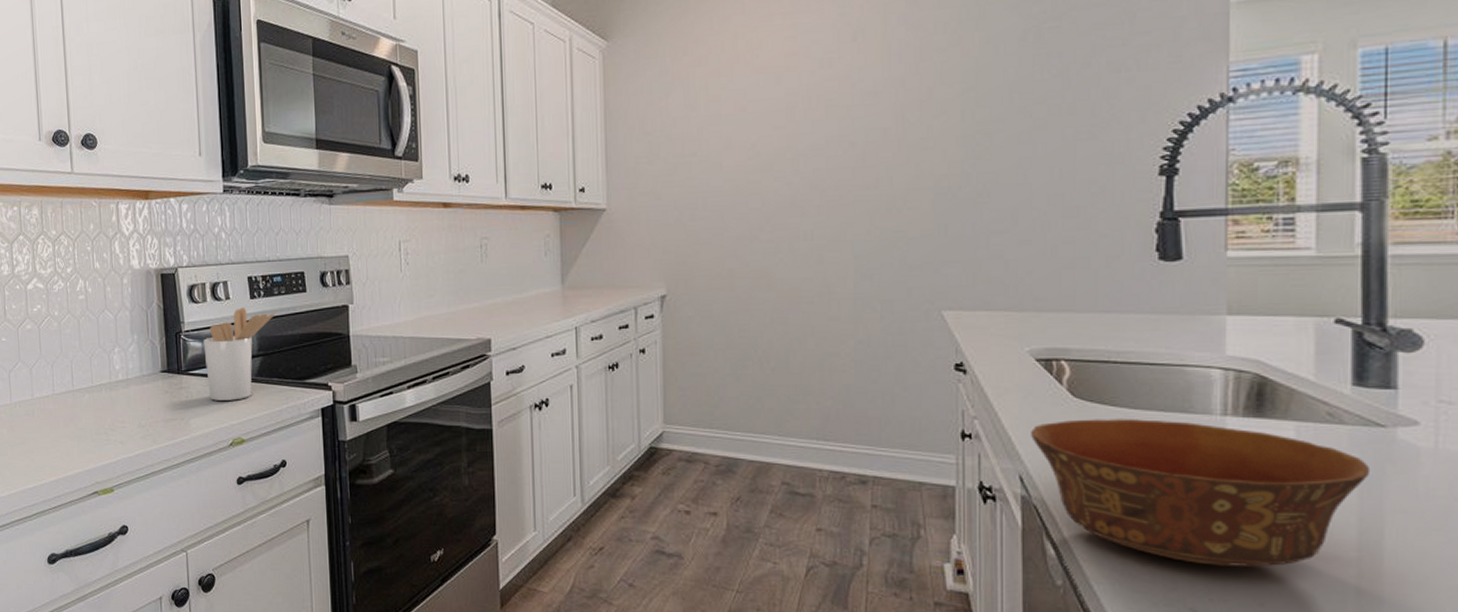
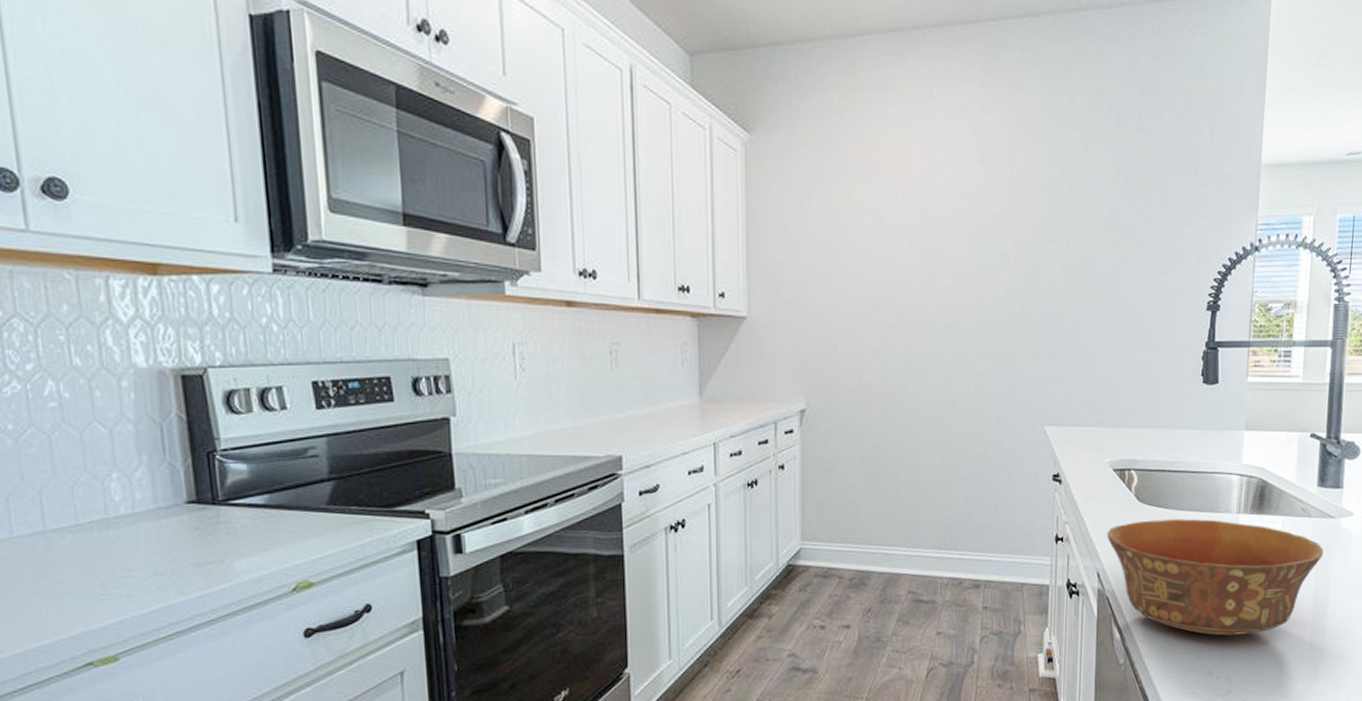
utensil holder: present [203,307,276,401] -> none [249,420,352,537]

